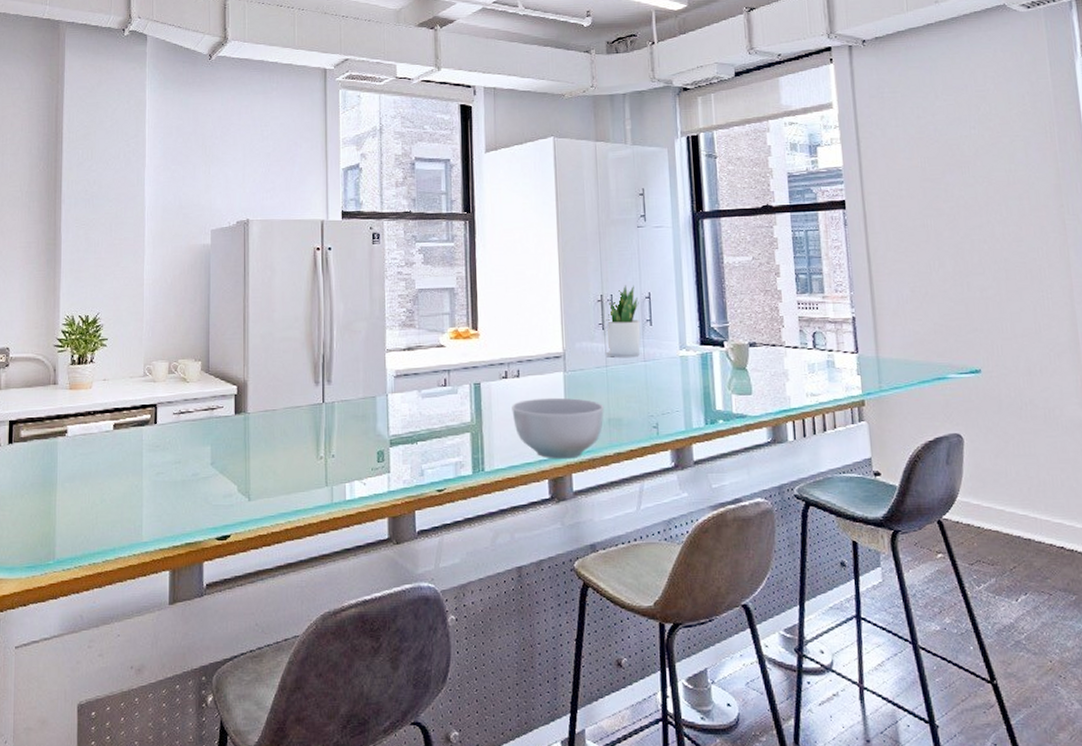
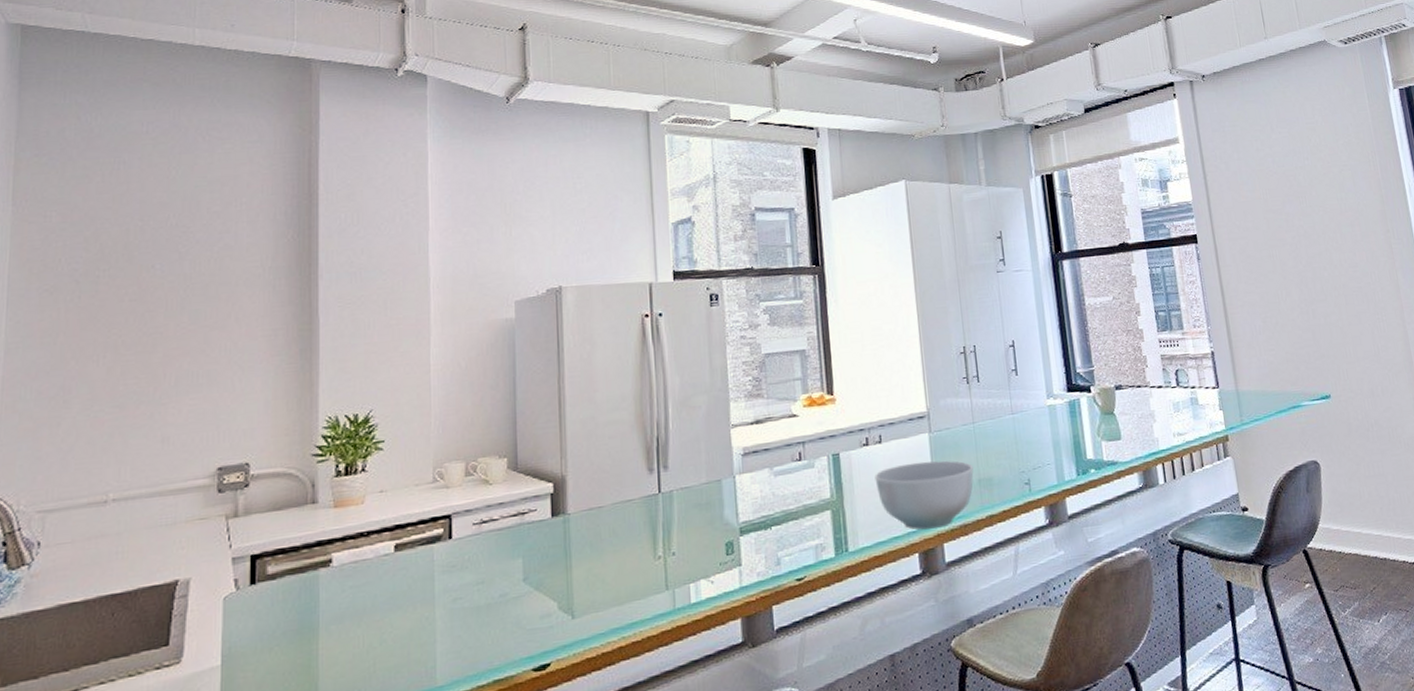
planter: present [605,285,641,359] -> none [970,334,1008,414]

